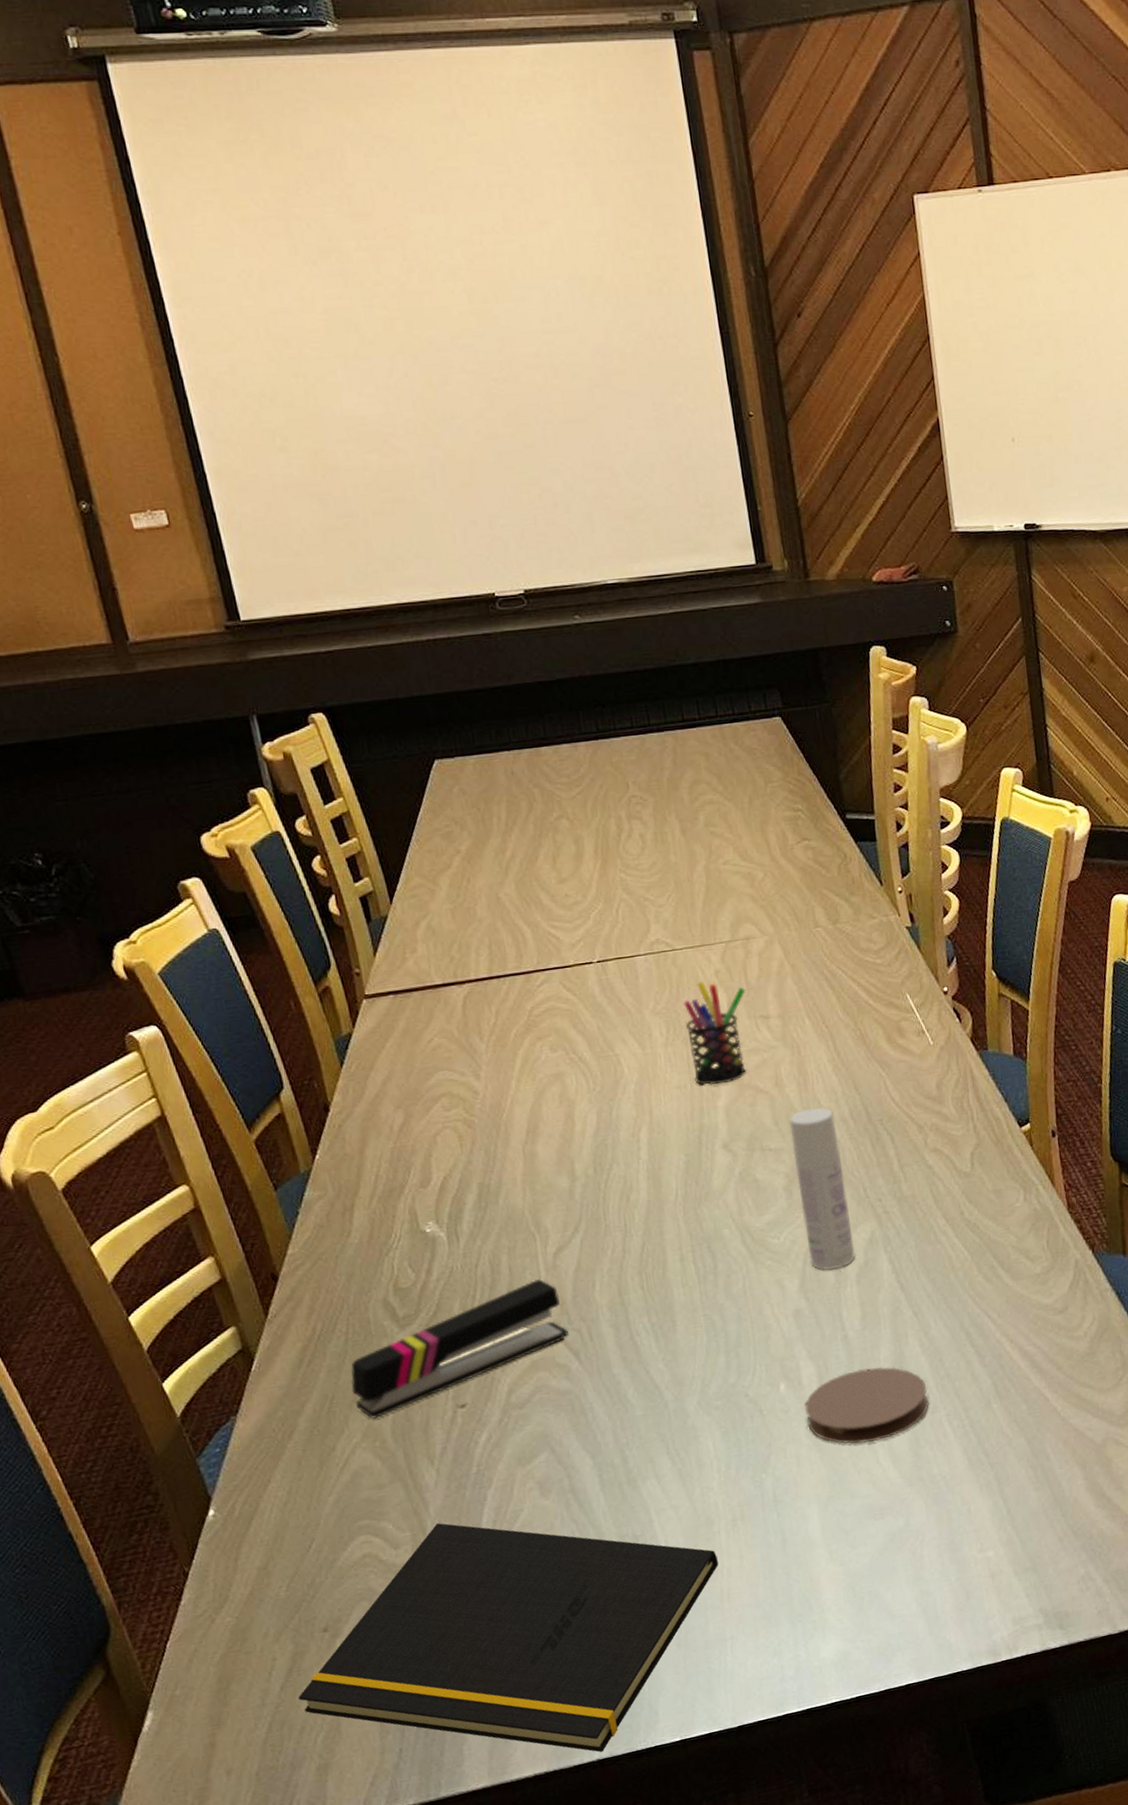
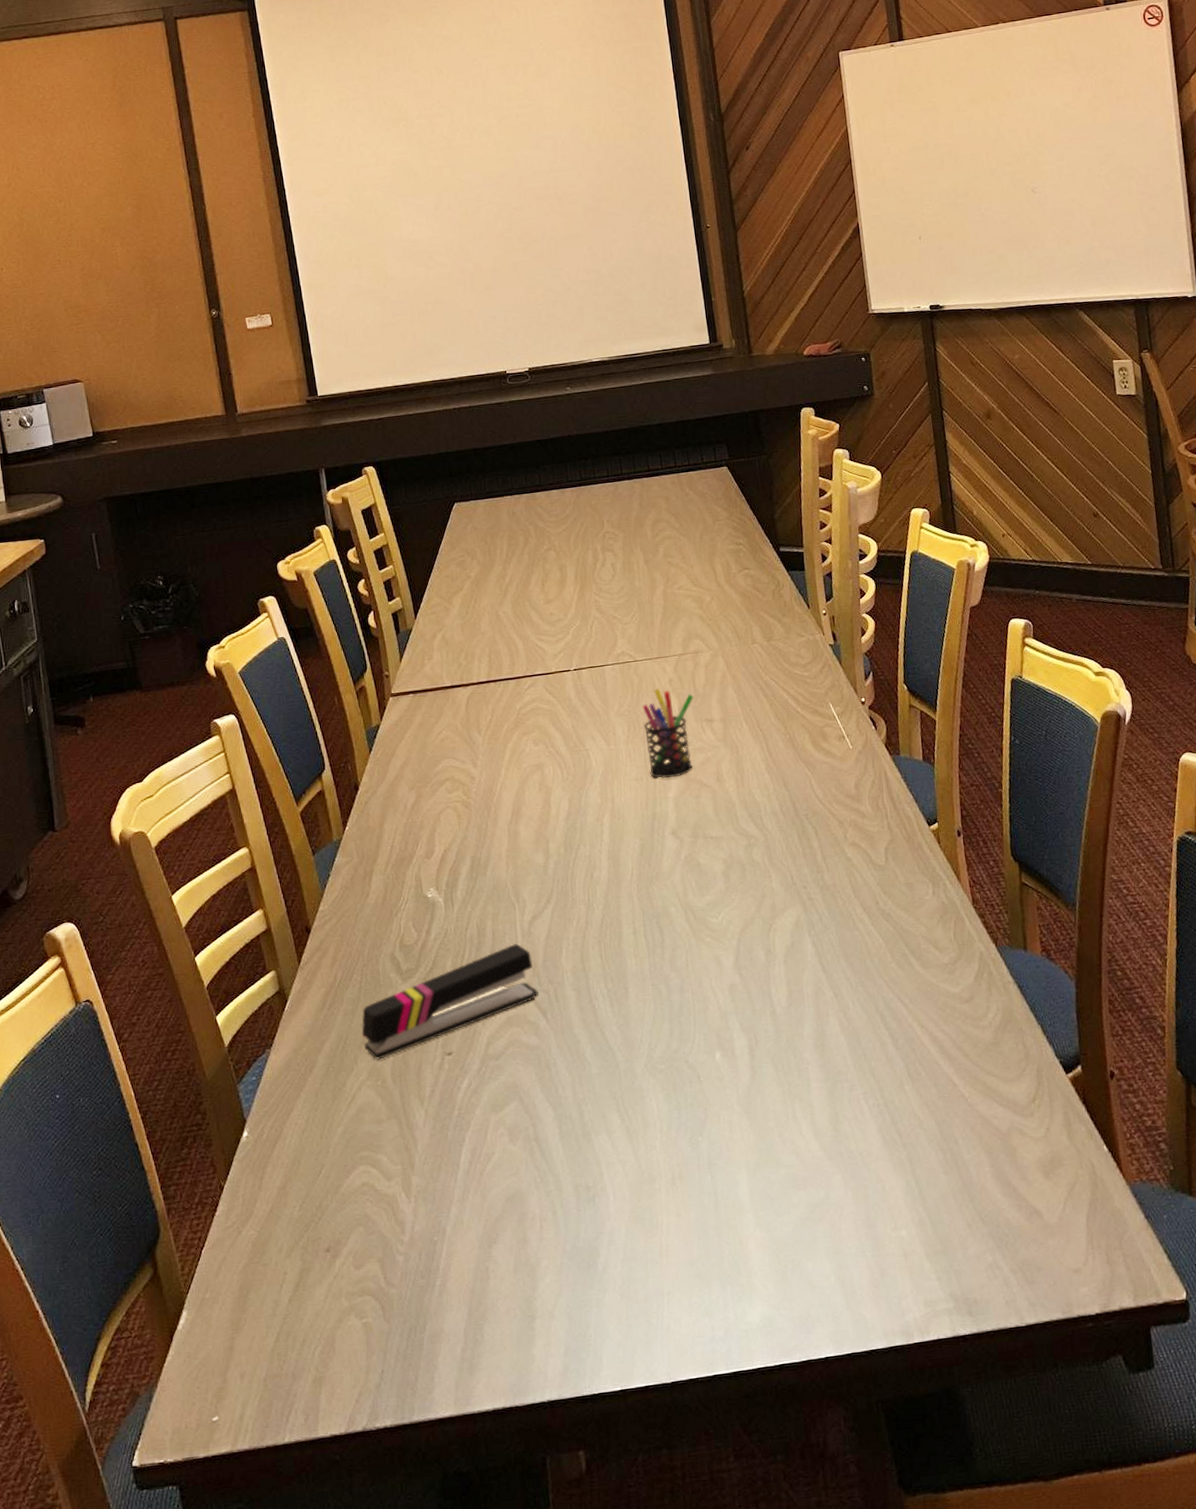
notepad: present [298,1523,719,1753] -> none [302,1159,659,1394]
bottle: present [789,1107,856,1270] -> none [728,801,783,949]
coaster: present [804,1366,929,1444] -> none [736,1042,848,1115]

